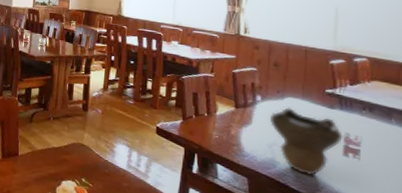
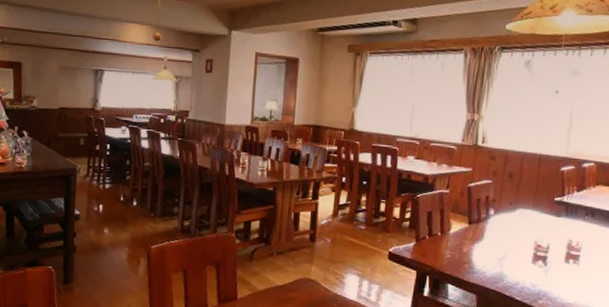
decorative bowl: present [269,107,343,176] -> none [500,219,566,285]

